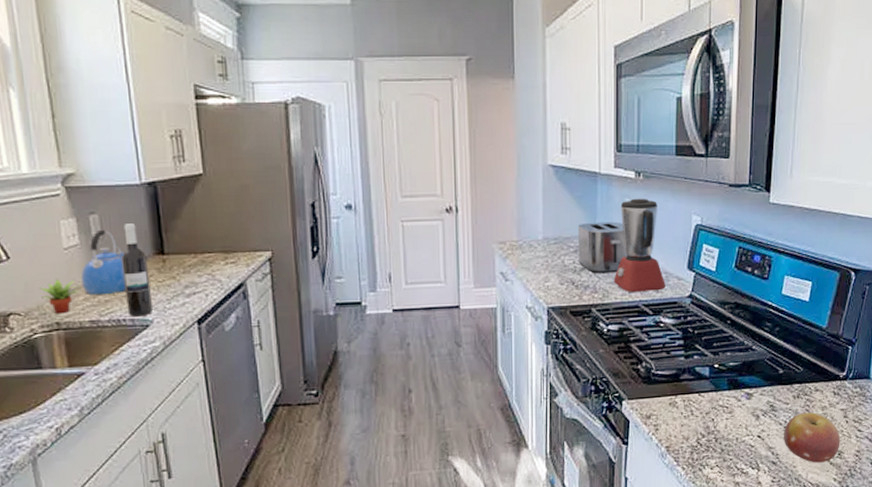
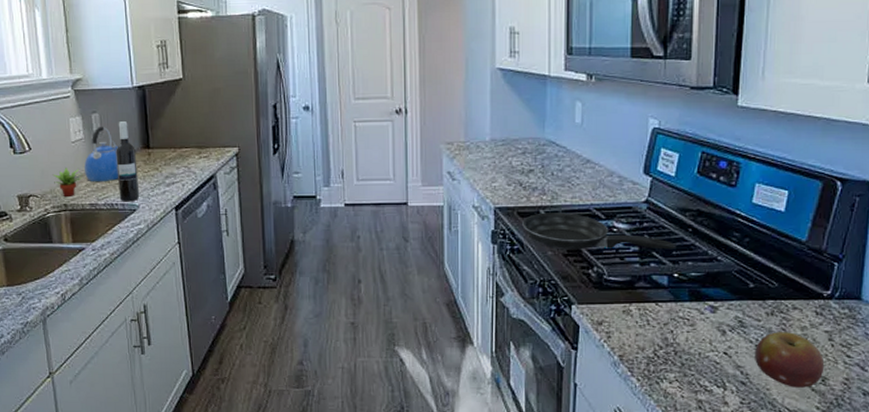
frying pan: none [575,310,717,347] -> present [522,212,676,250]
toaster: present [578,221,628,274] -> none [527,124,578,176]
blender: present [614,198,666,293] -> none [563,100,619,196]

